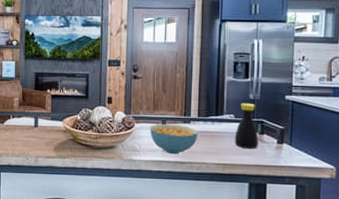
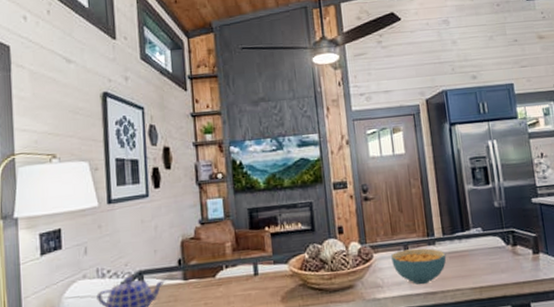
bottle: present [234,103,259,149] -> none [486,212,514,266]

